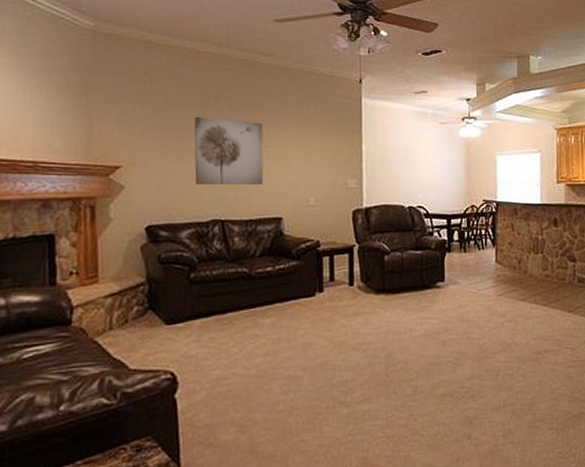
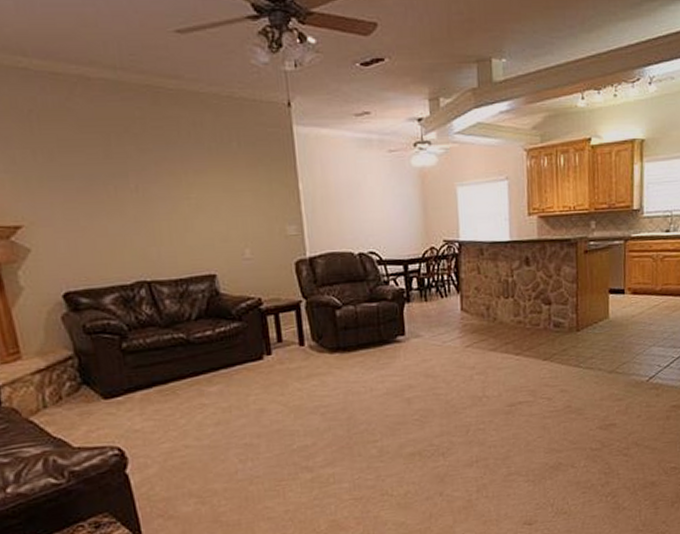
wall art: present [194,116,264,186] -> none [97,160,190,243]

